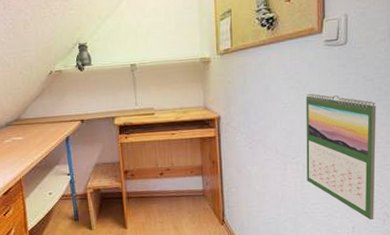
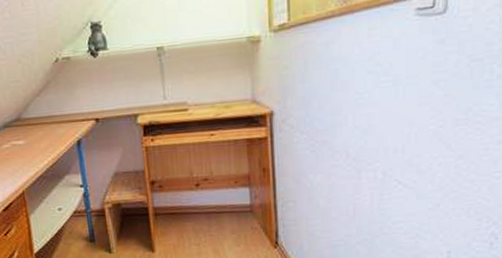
calendar: present [306,93,376,220] -> none [387,79,486,243]

